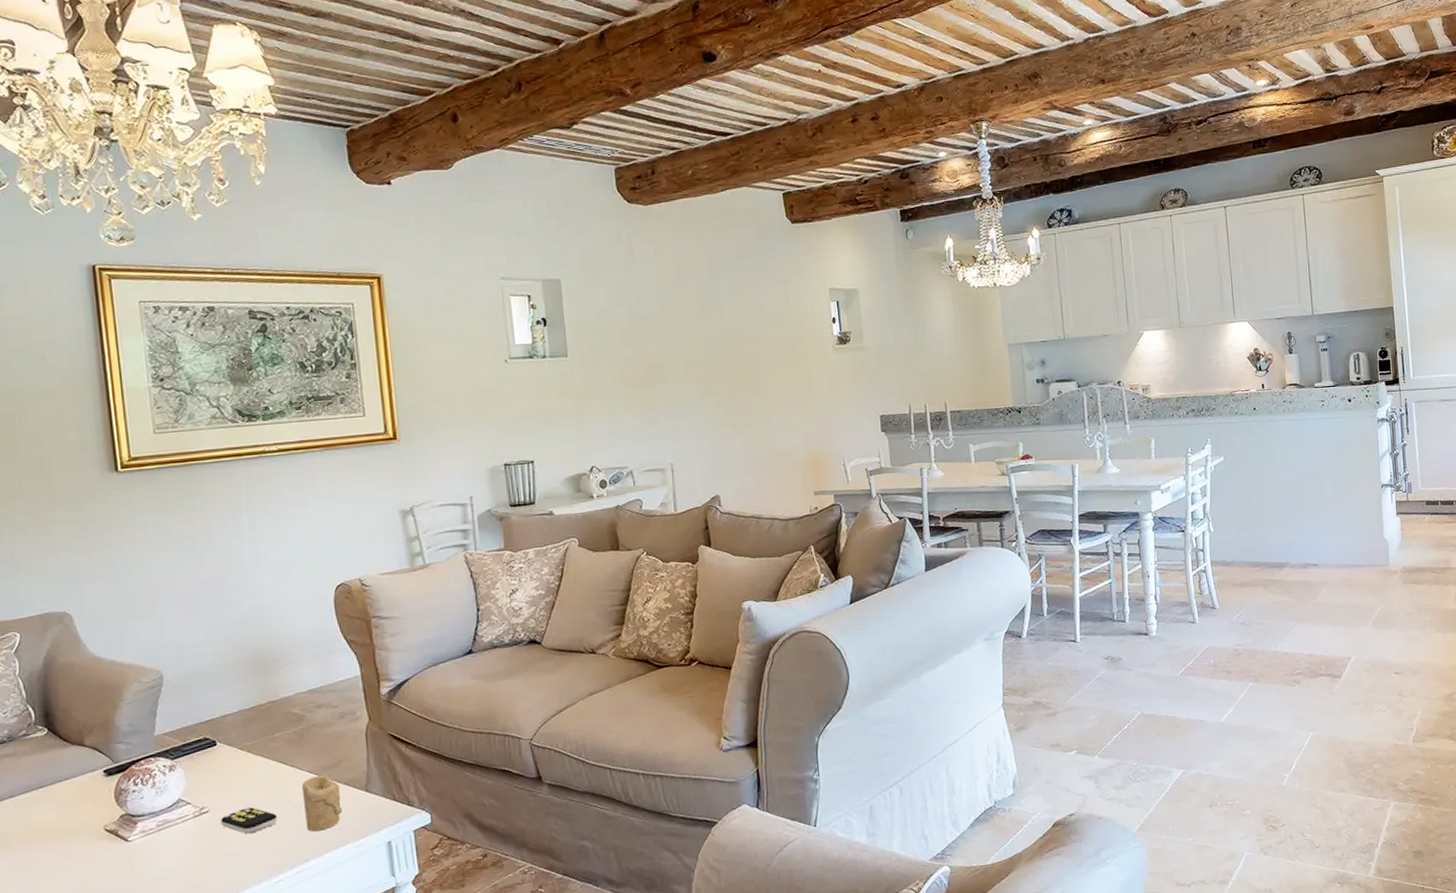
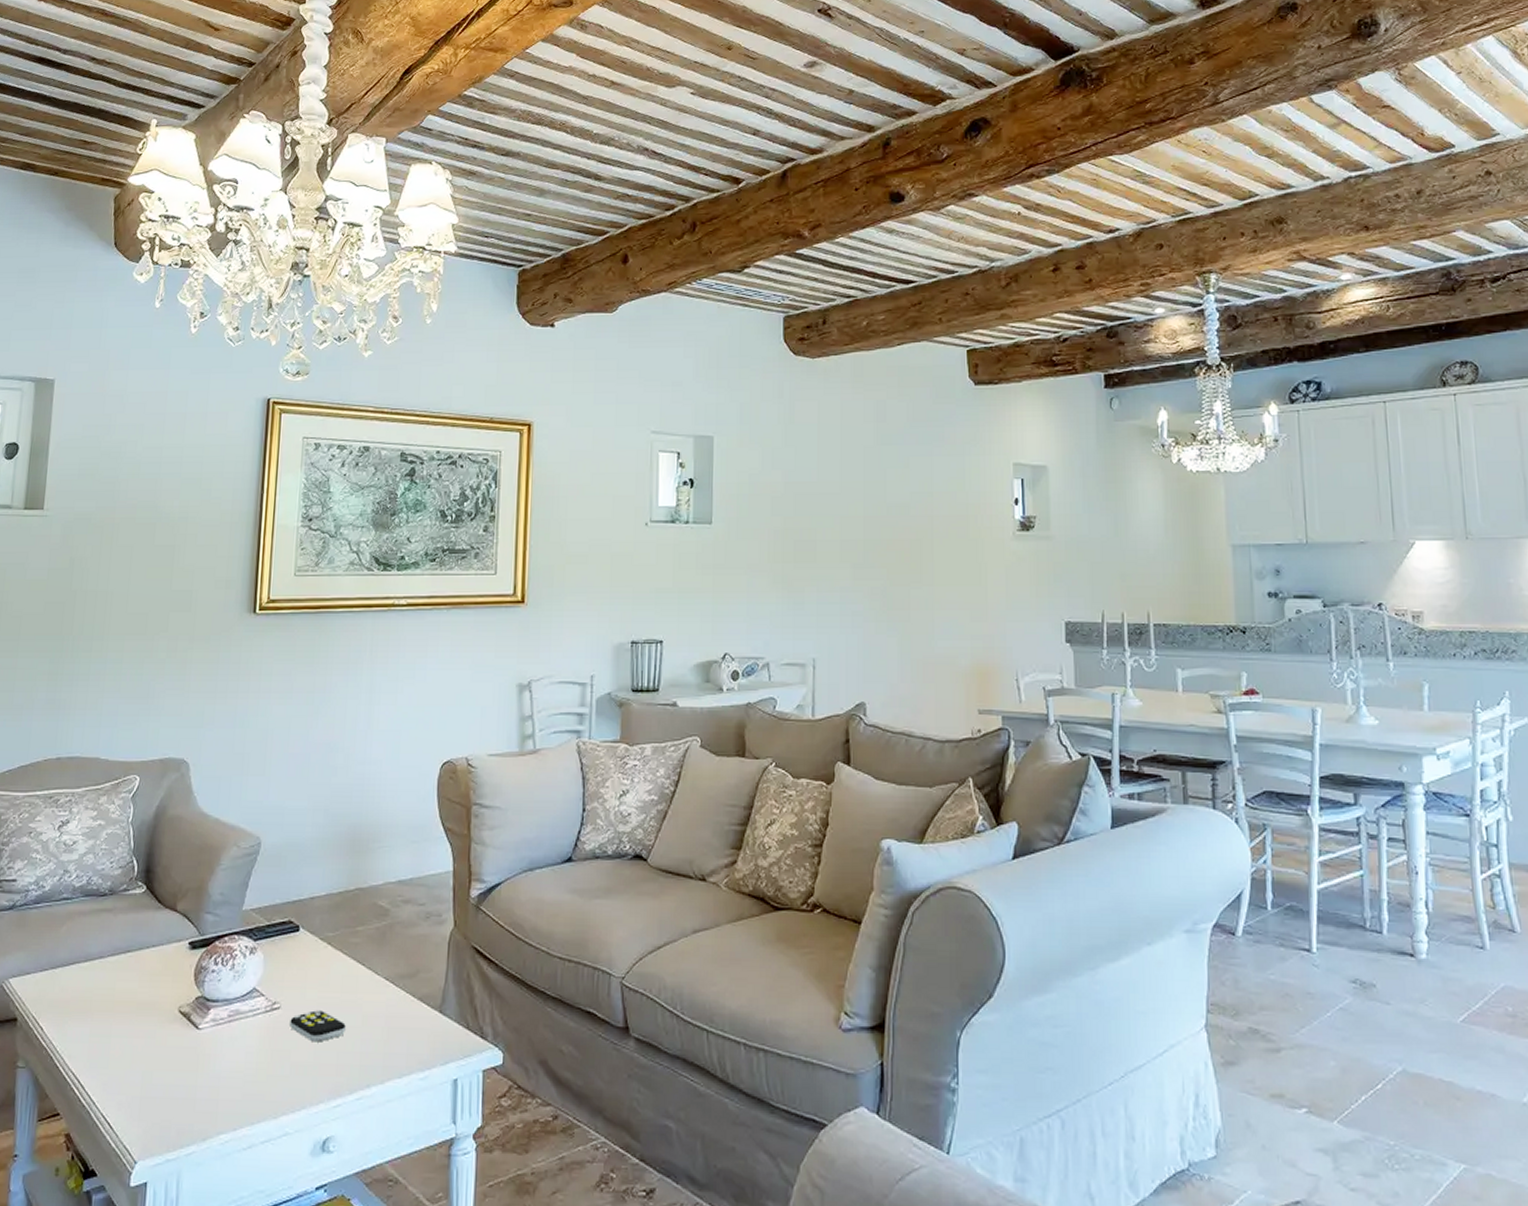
candle: present [301,775,342,832] -> none [373,984,414,1052]

